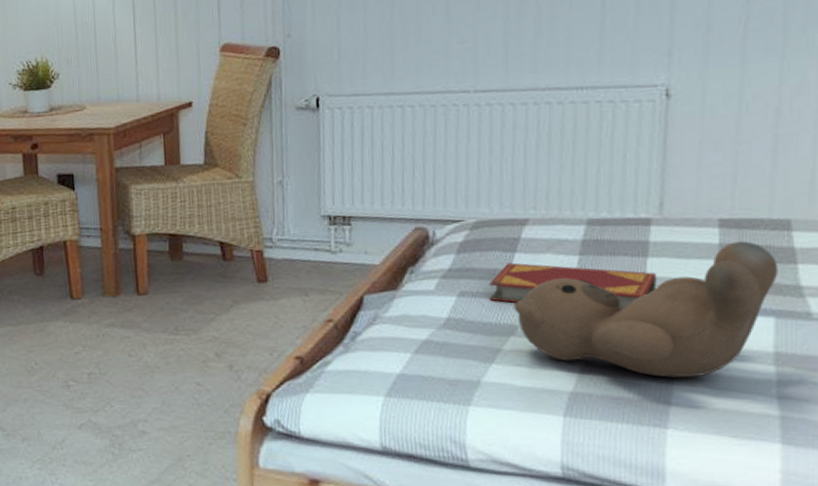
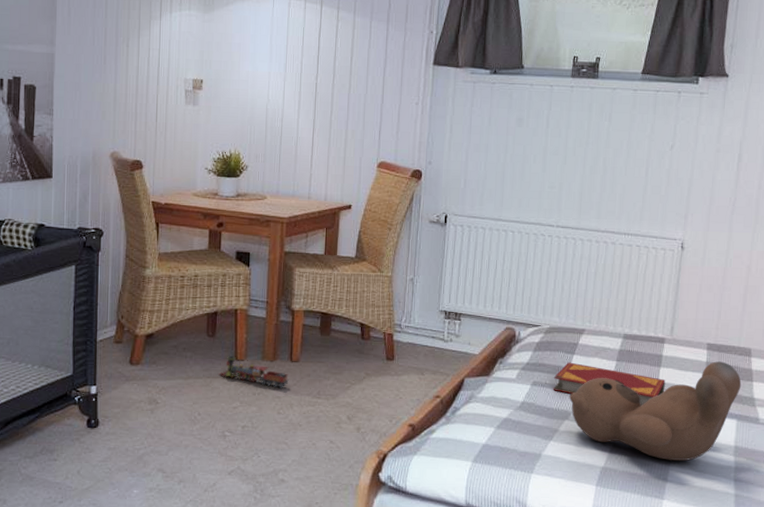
toy train: none [53,295,138,327] -> present [218,356,289,388]

